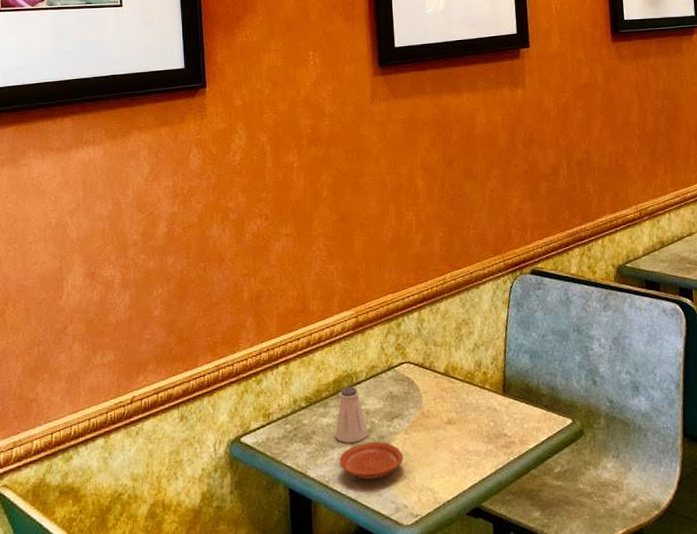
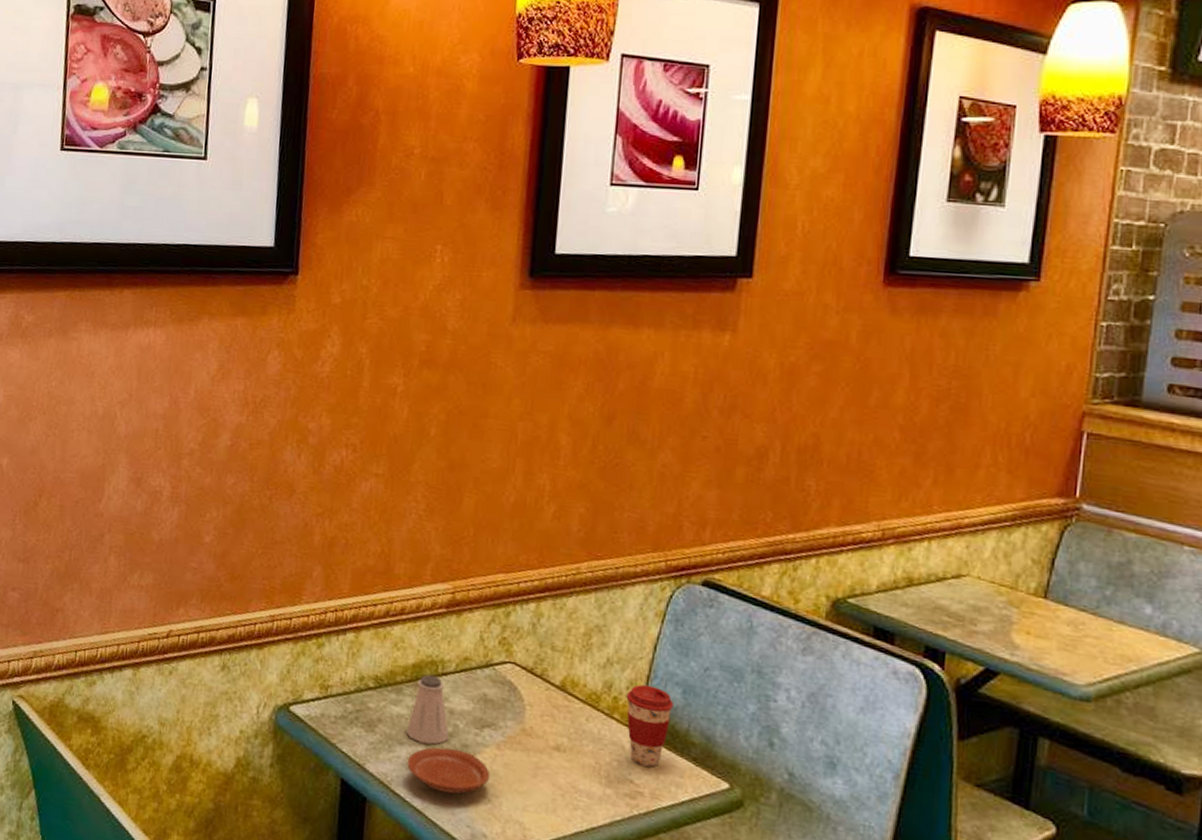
coffee cup: none [492,357,525,420] -> present [626,684,674,767]

